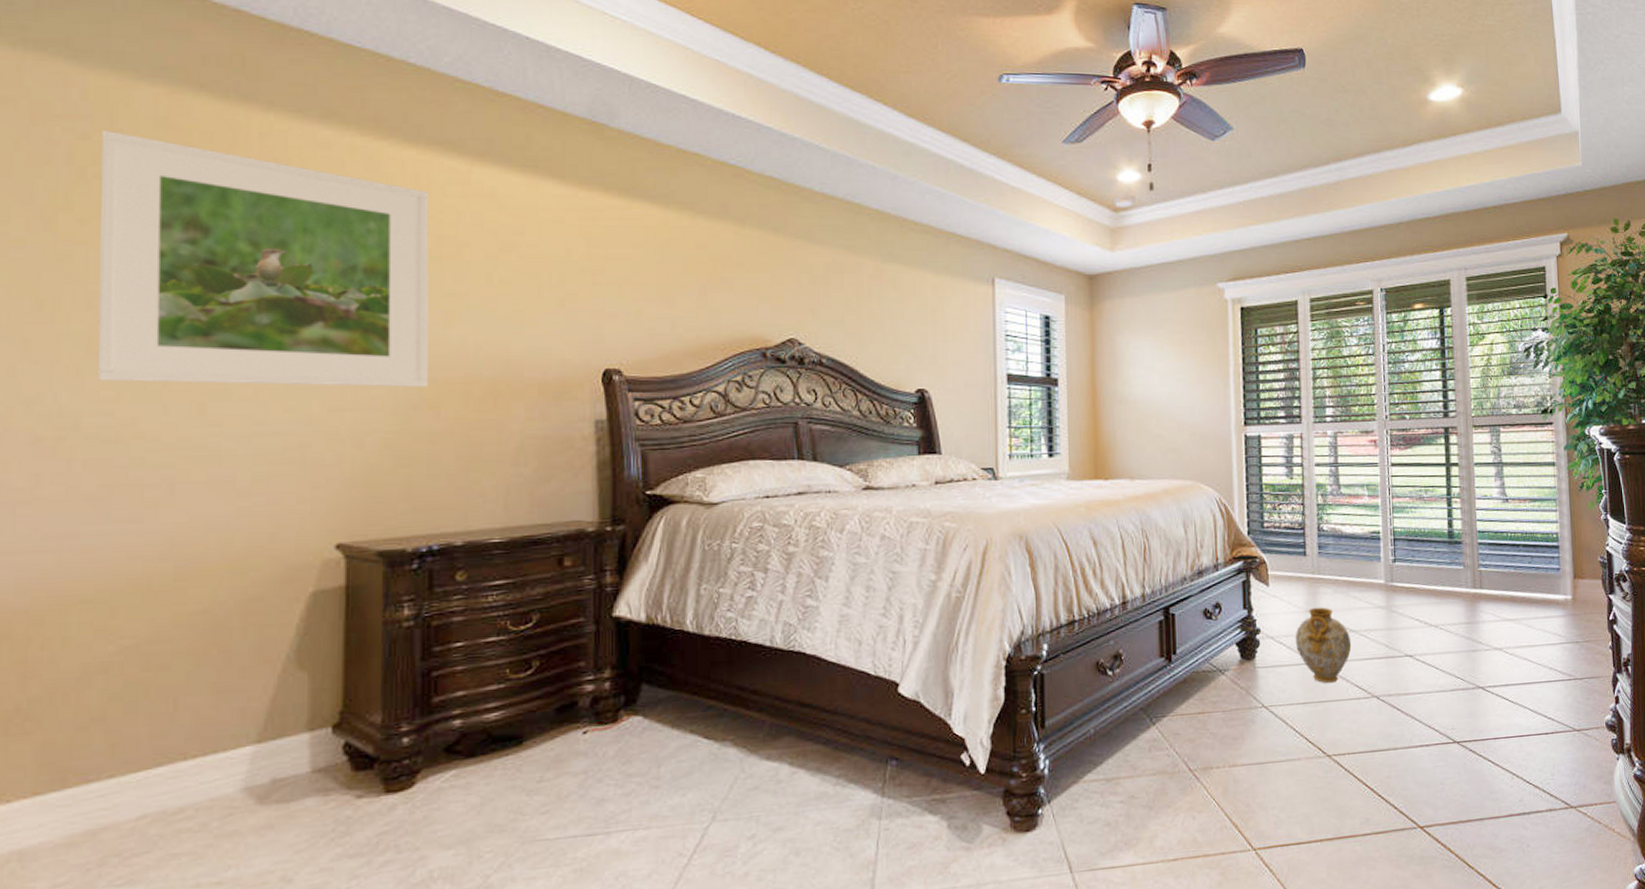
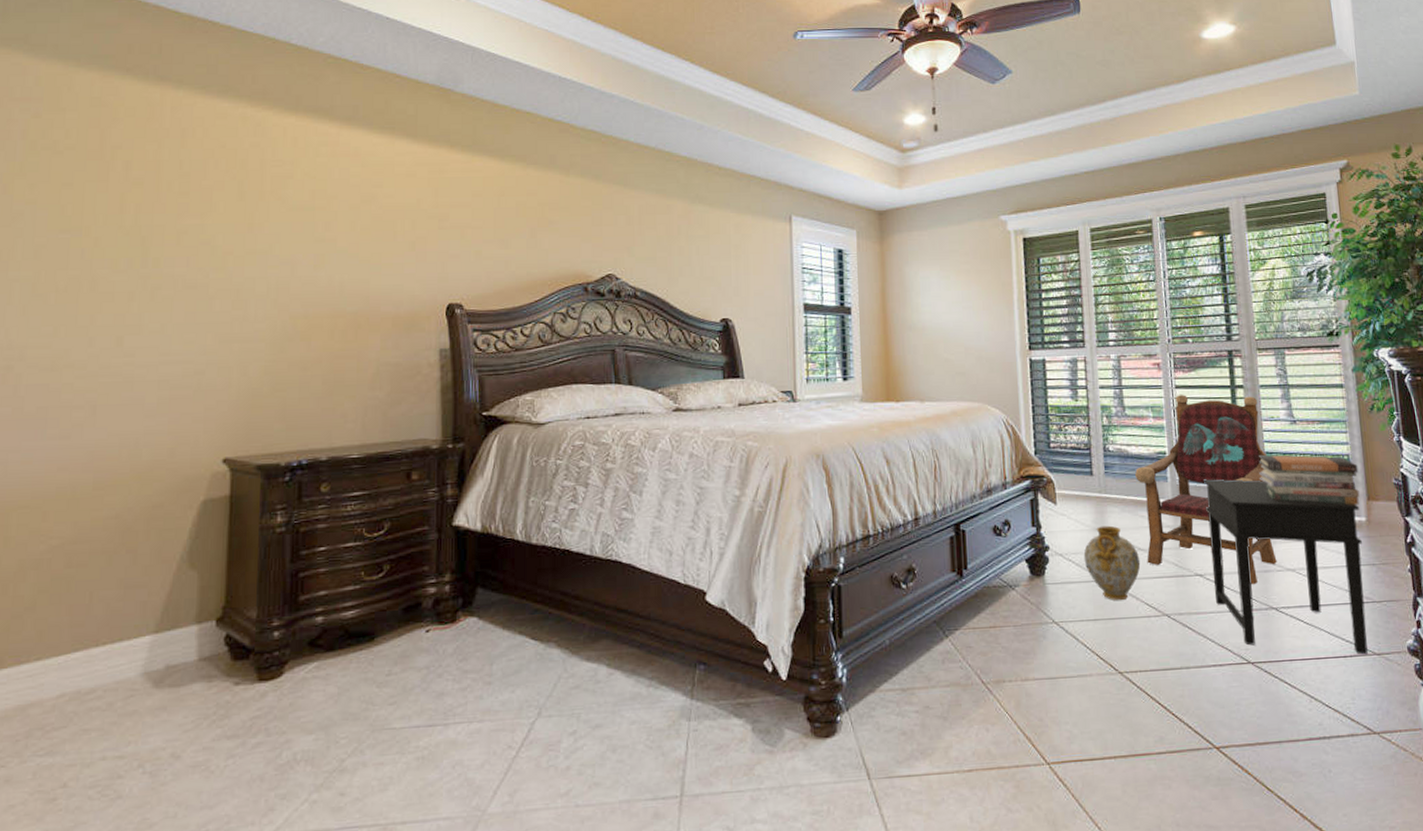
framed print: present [97,129,429,387] -> none [39,109,305,322]
armchair: none [1348,473,1485,664] -> present [1134,395,1277,584]
side table: none [1415,558,1568,732] -> present [1203,479,1368,655]
book stack: none [1470,533,1567,584] -> present [1258,454,1360,505]

